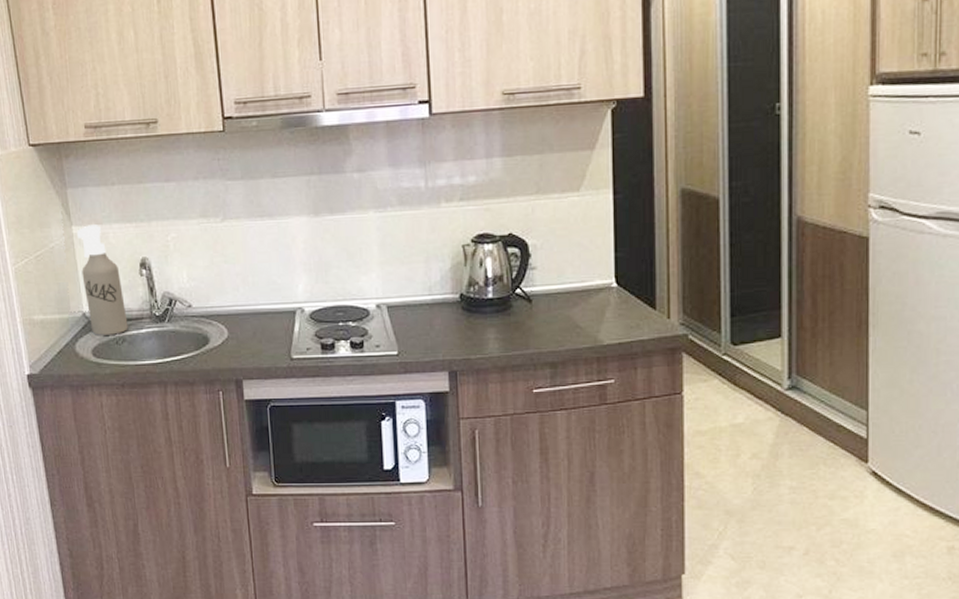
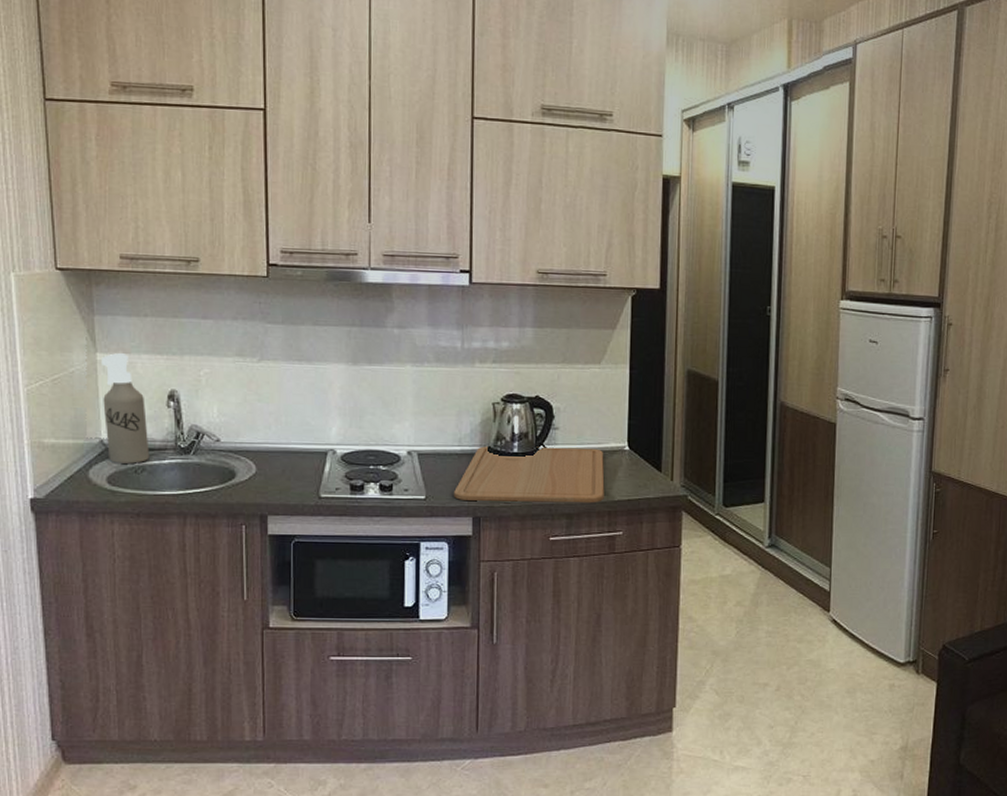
chopping board: none [427,287,591,355] -> present [454,446,605,504]

